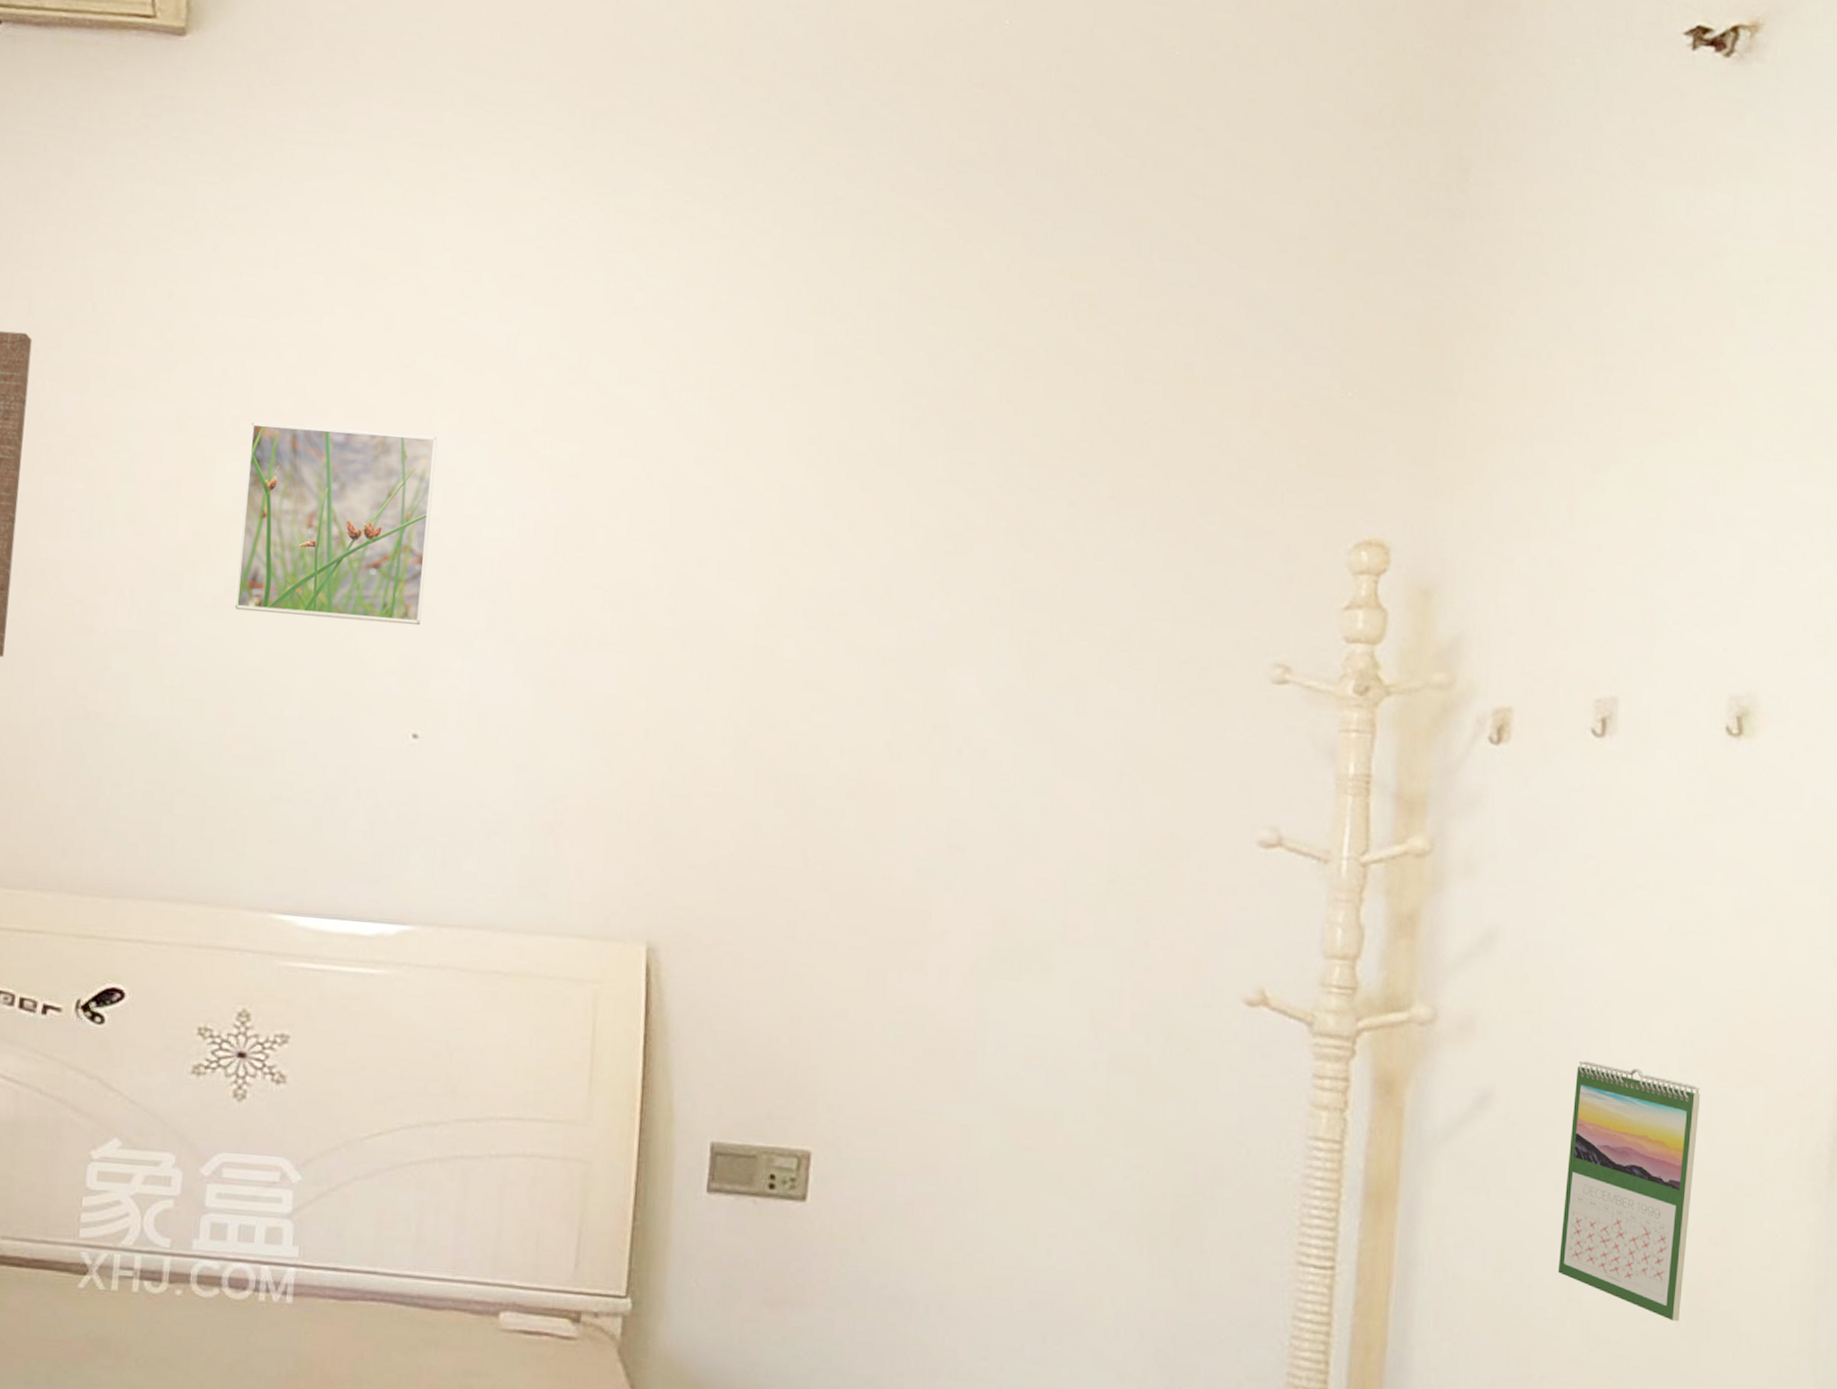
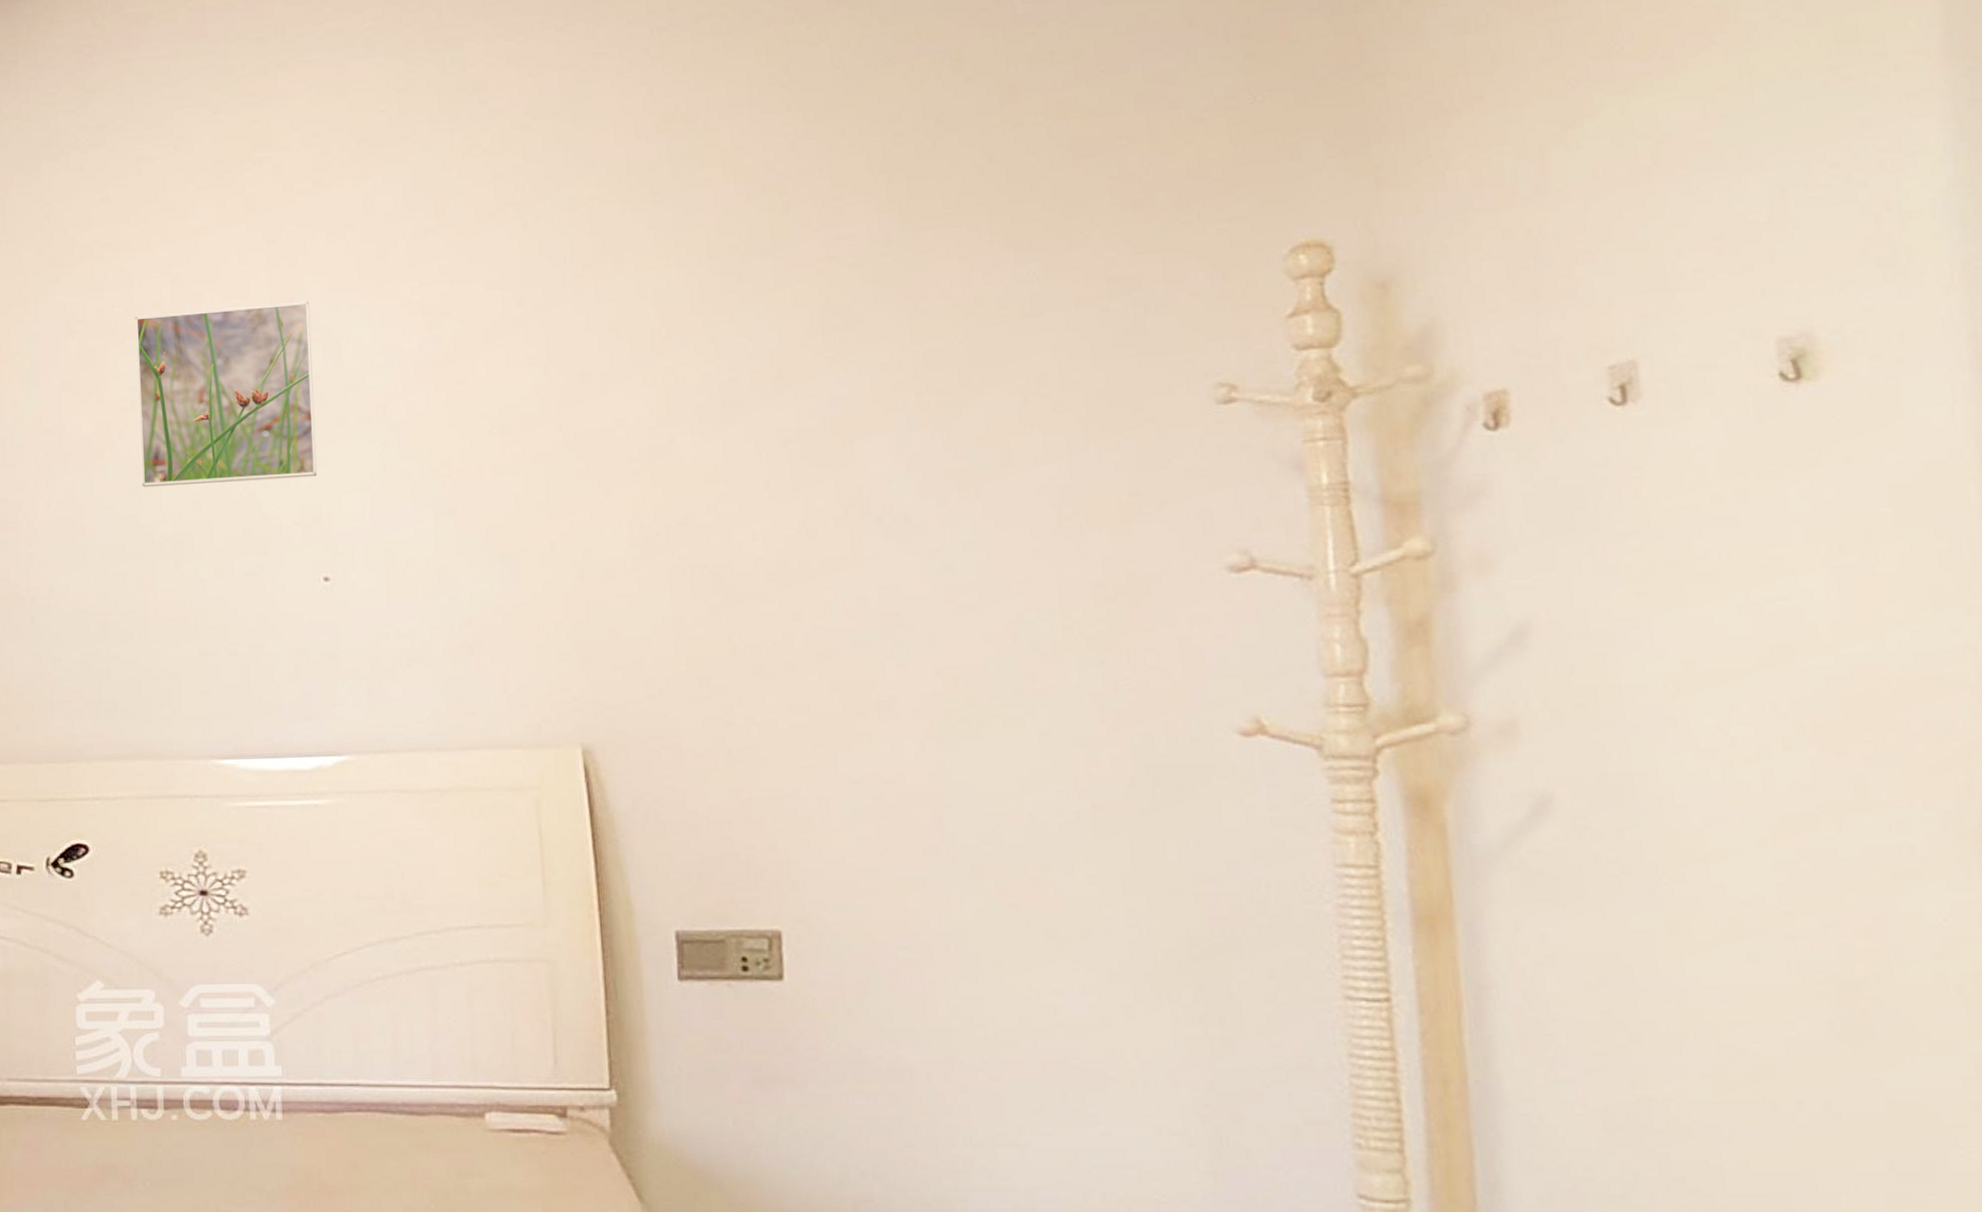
calendar: present [1558,1061,1701,1321] -> none [1653,751,1833,1024]

